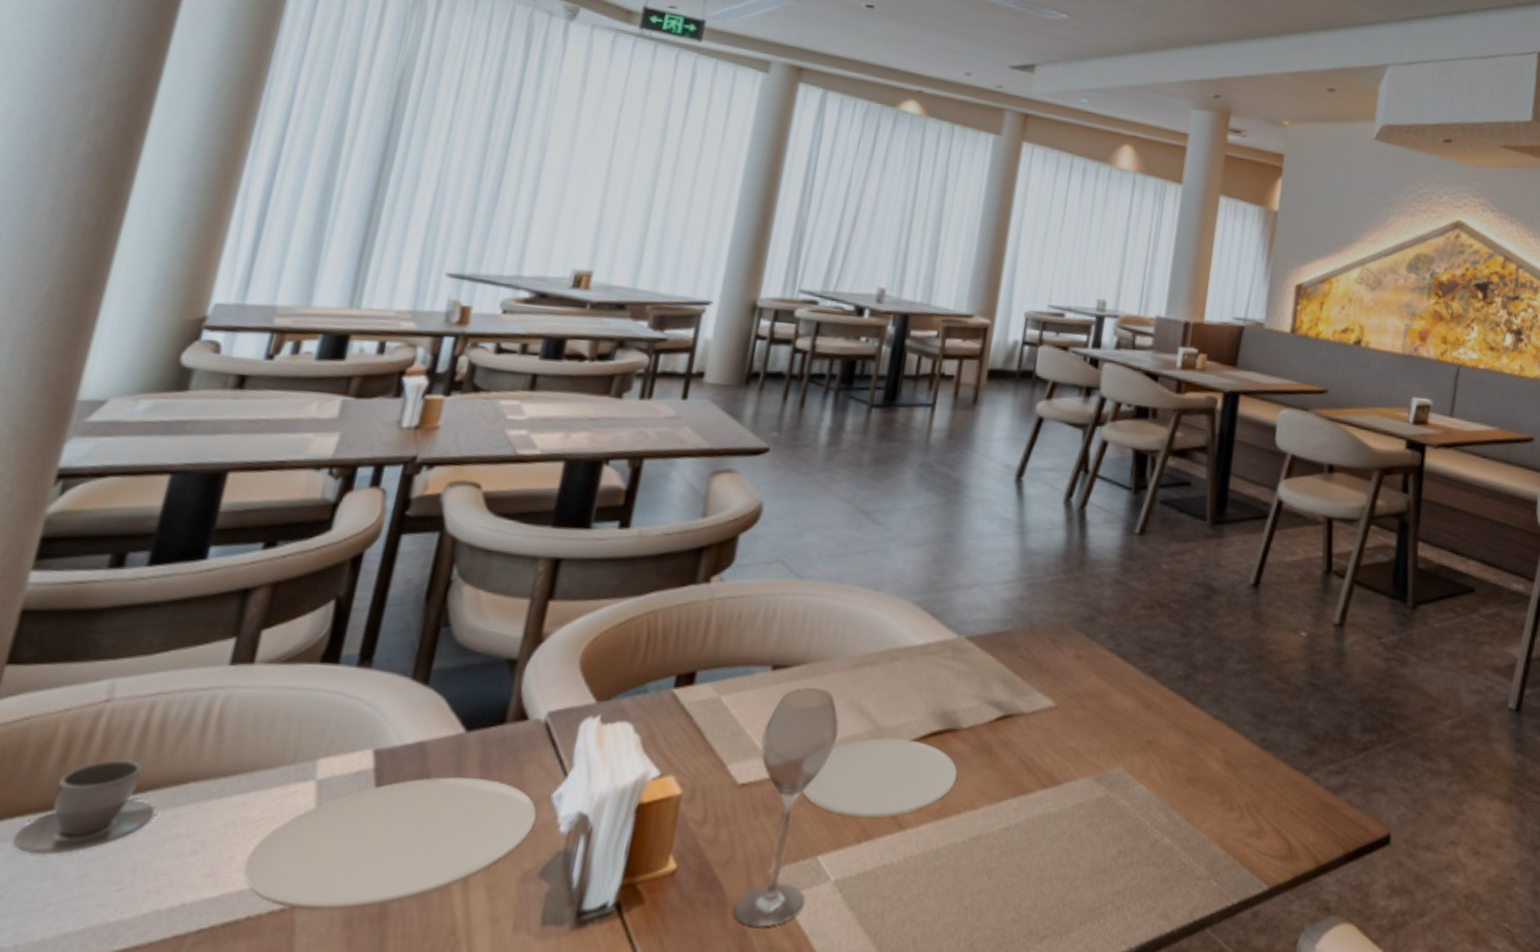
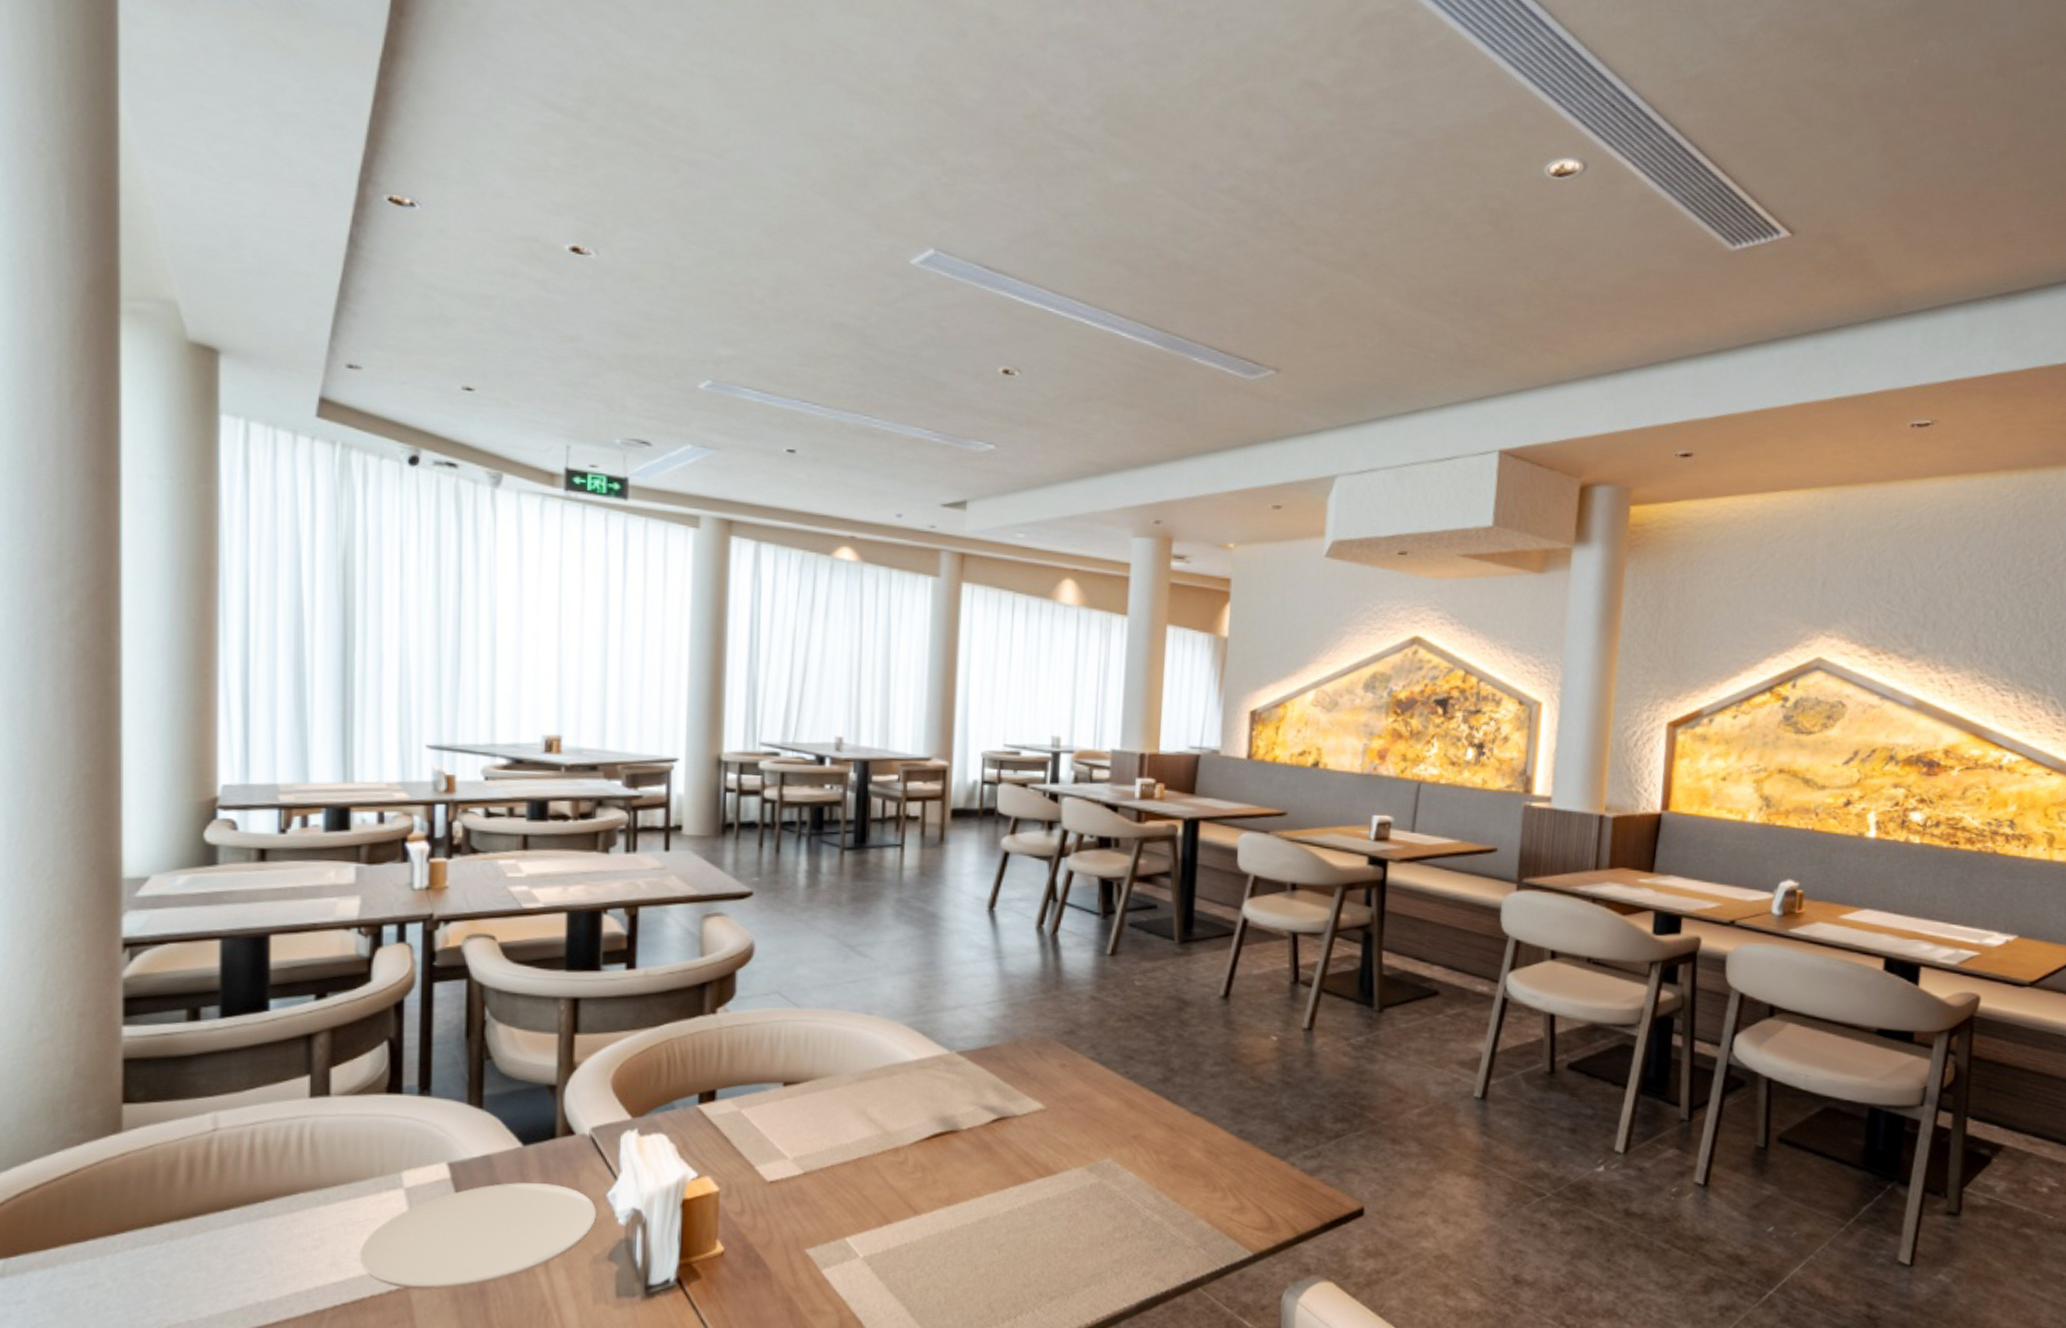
teacup: present [12,759,155,855] -> none [165,1176,276,1253]
wineglass: present [732,688,840,927] -> none [778,1100,851,1295]
plate: present [802,737,958,819] -> none [824,1139,962,1207]

